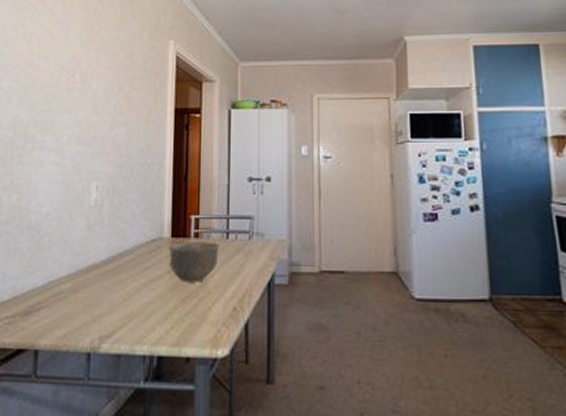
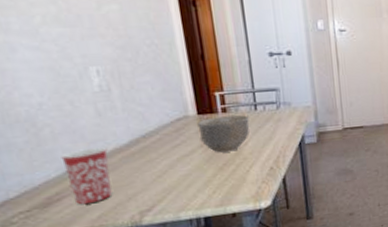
mug: none [50,261,88,319] -> present [61,147,112,205]

